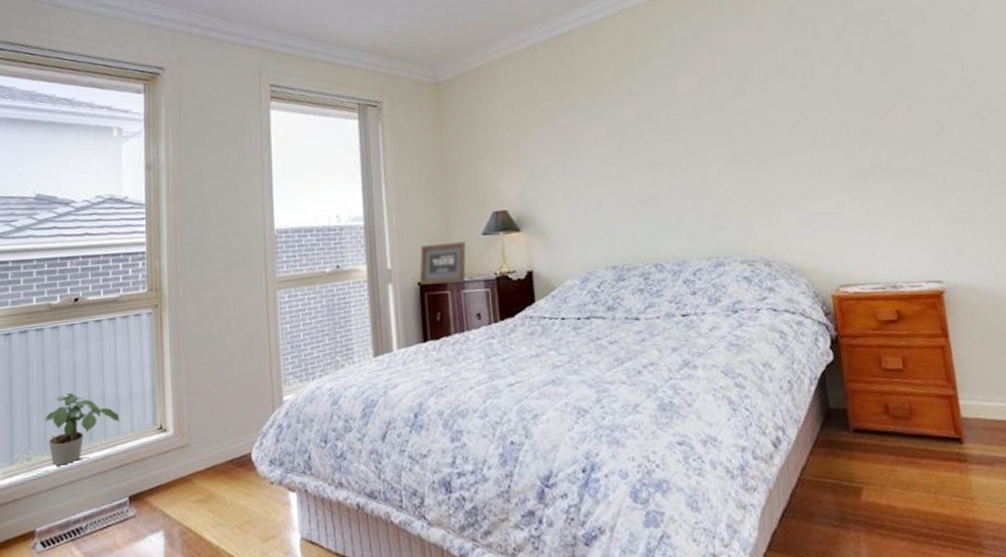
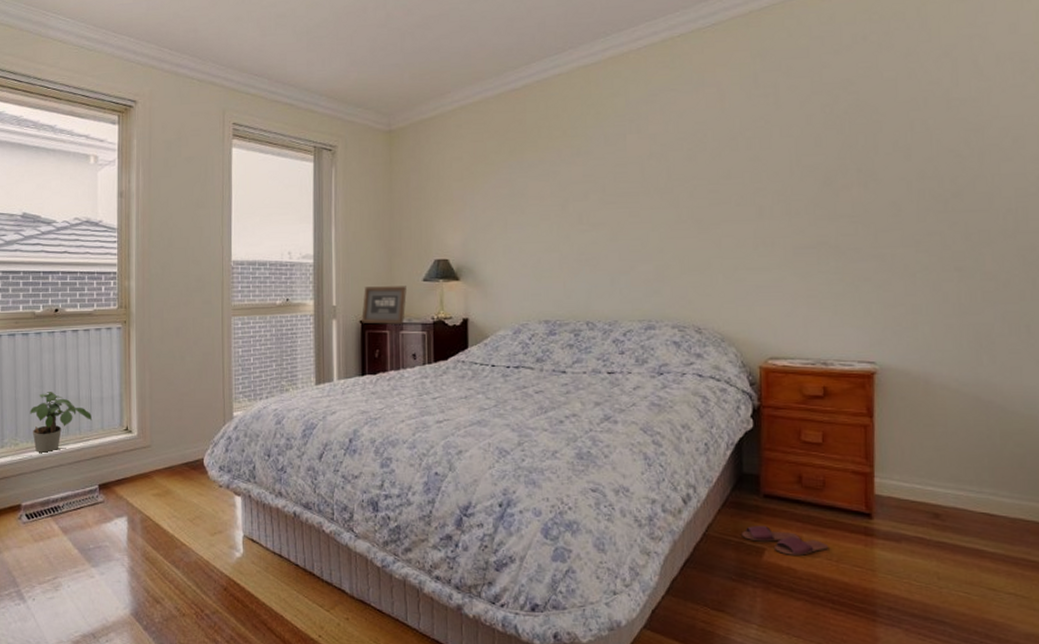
slippers: none [836,463,924,492] -> present [741,526,828,556]

